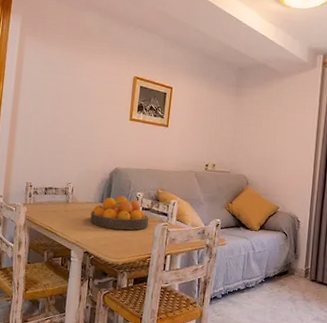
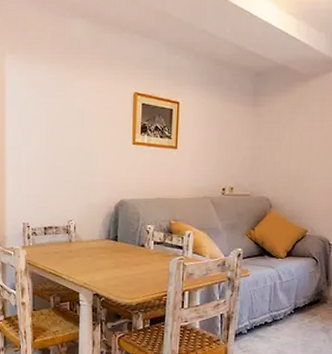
fruit bowl: present [90,196,149,230] -> none [97,231,163,268]

